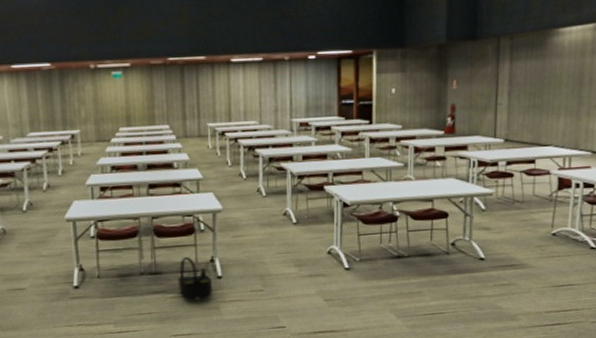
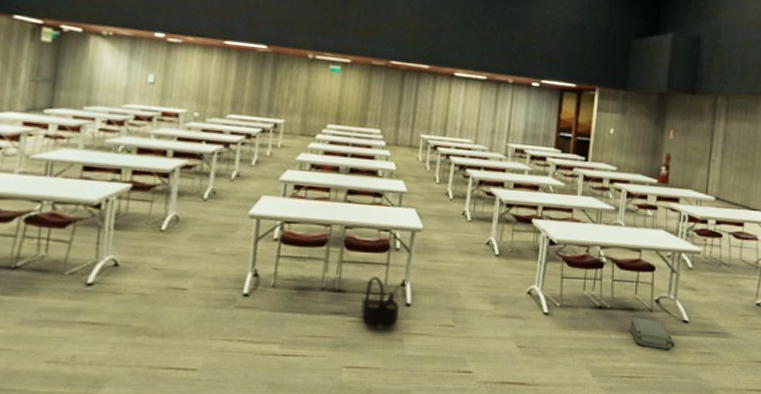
briefcase: none [428,260,473,287] -> present [630,316,675,351]

